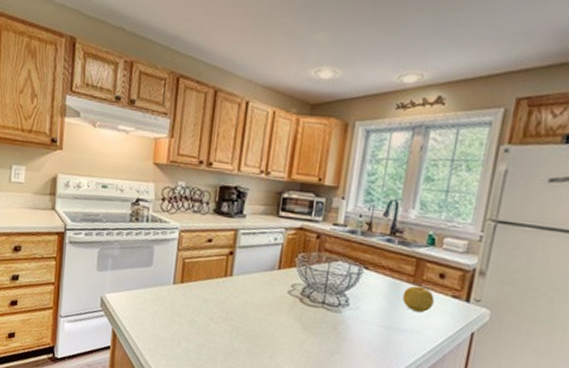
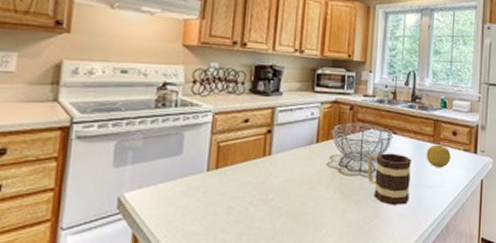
mug: none [331,286,385,346] -> present [367,153,412,205]

